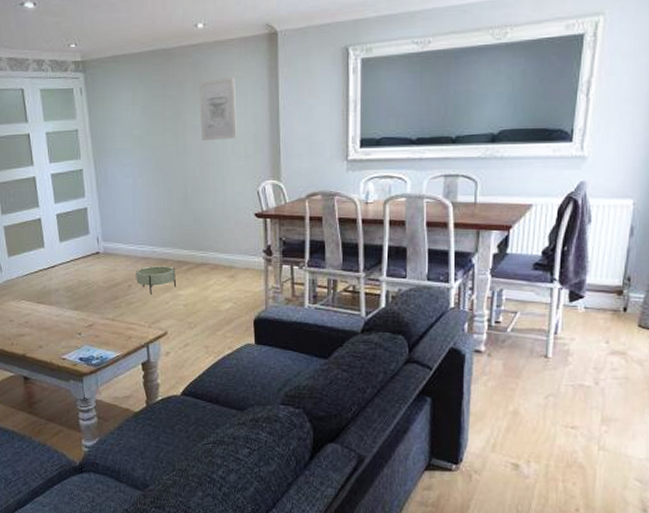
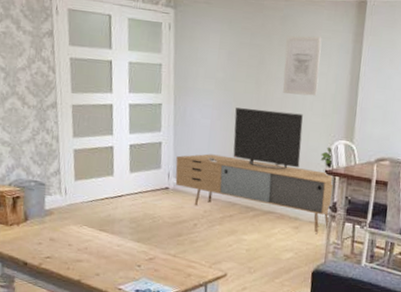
media console: none [103,159,267,280] -> present [175,108,333,233]
planter: present [136,266,176,295] -> none [202,208,242,236]

